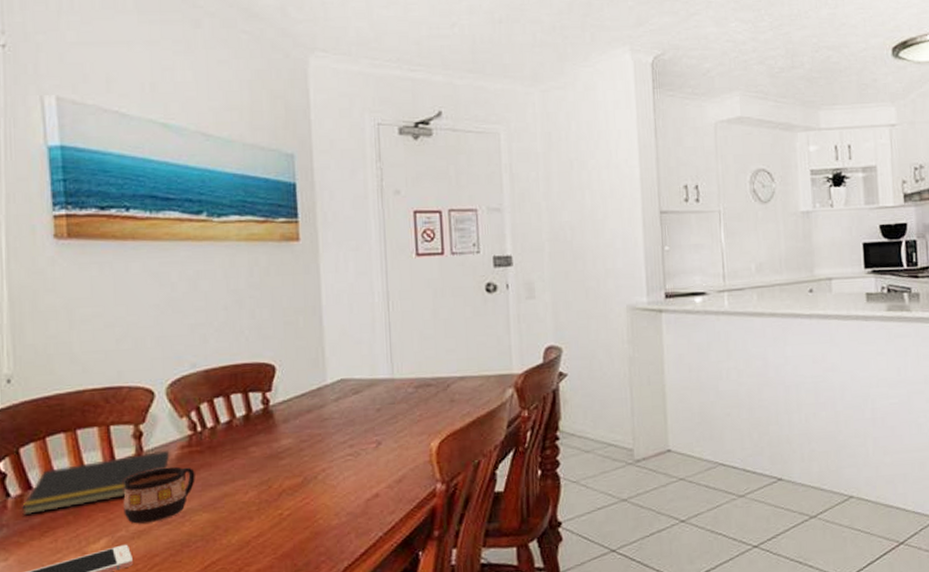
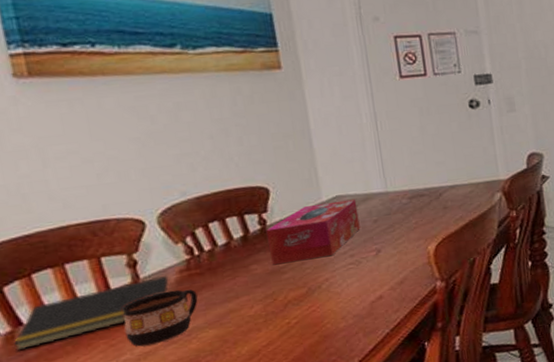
tissue box: none [268,384,362,449] -> present [266,199,360,266]

